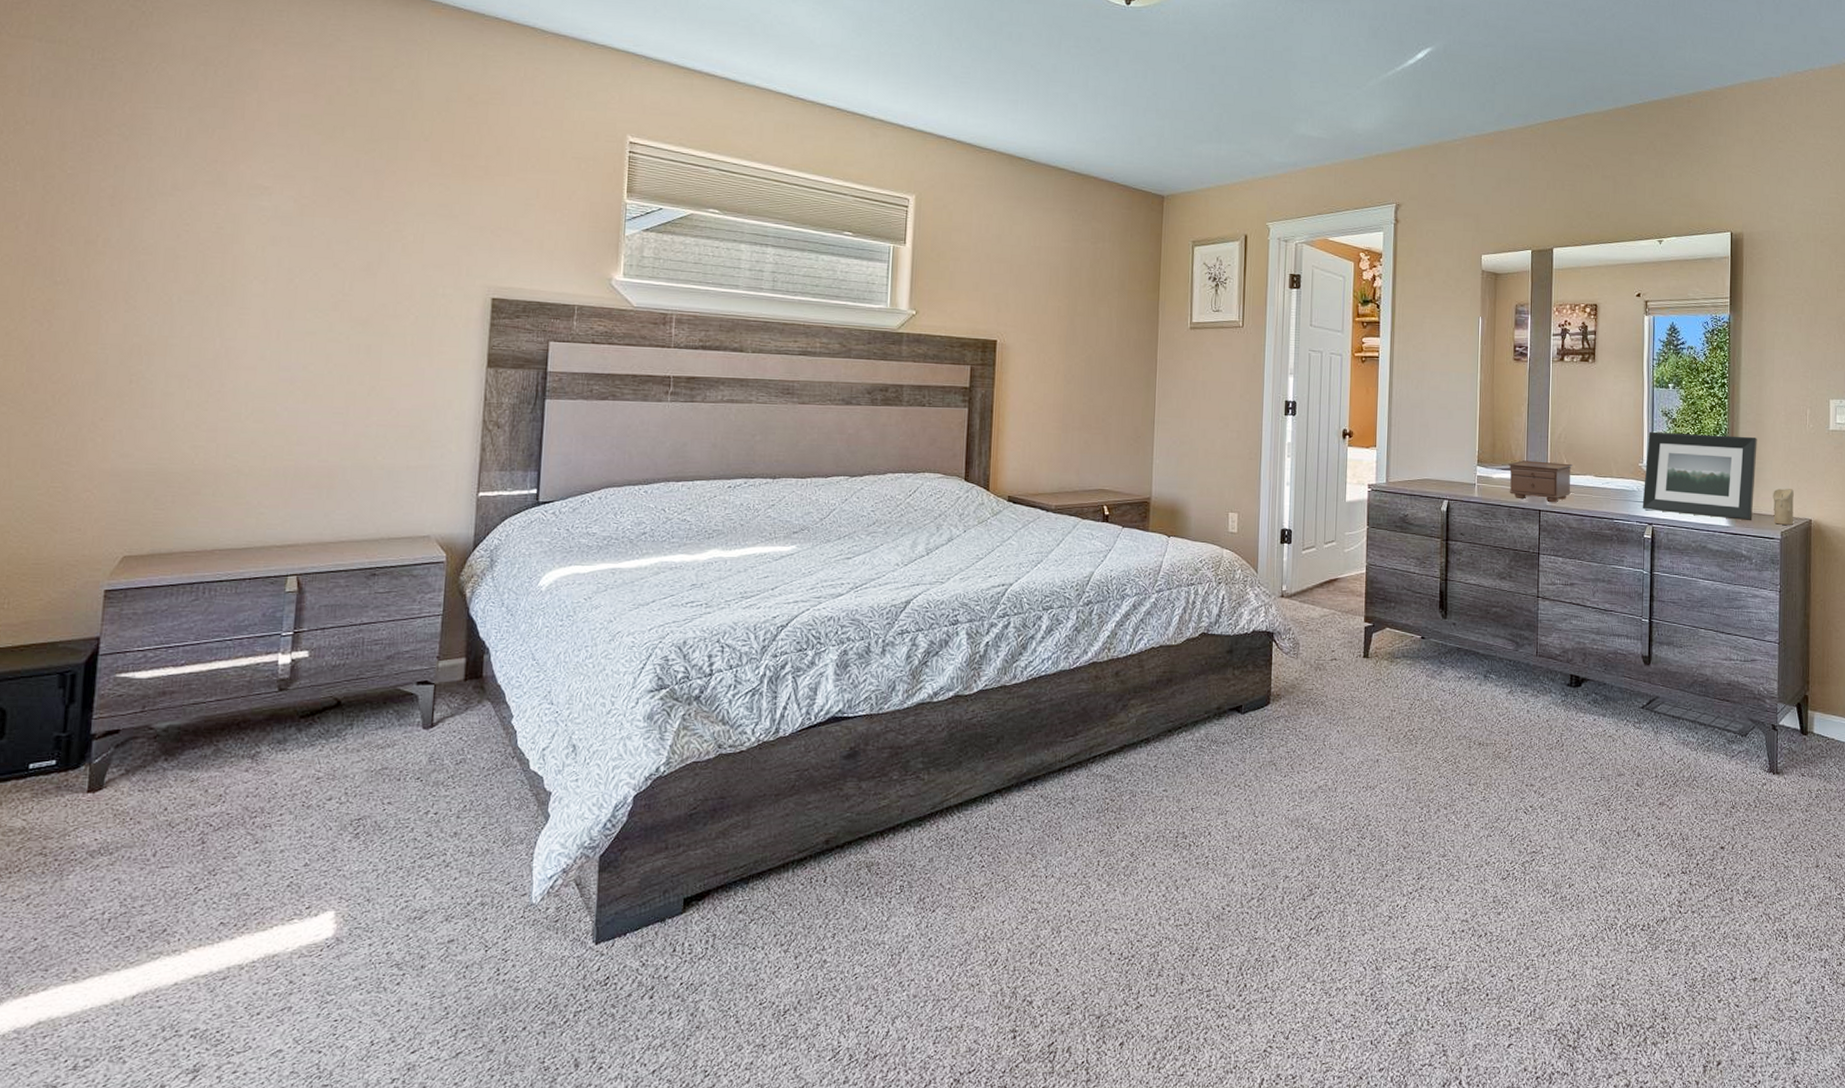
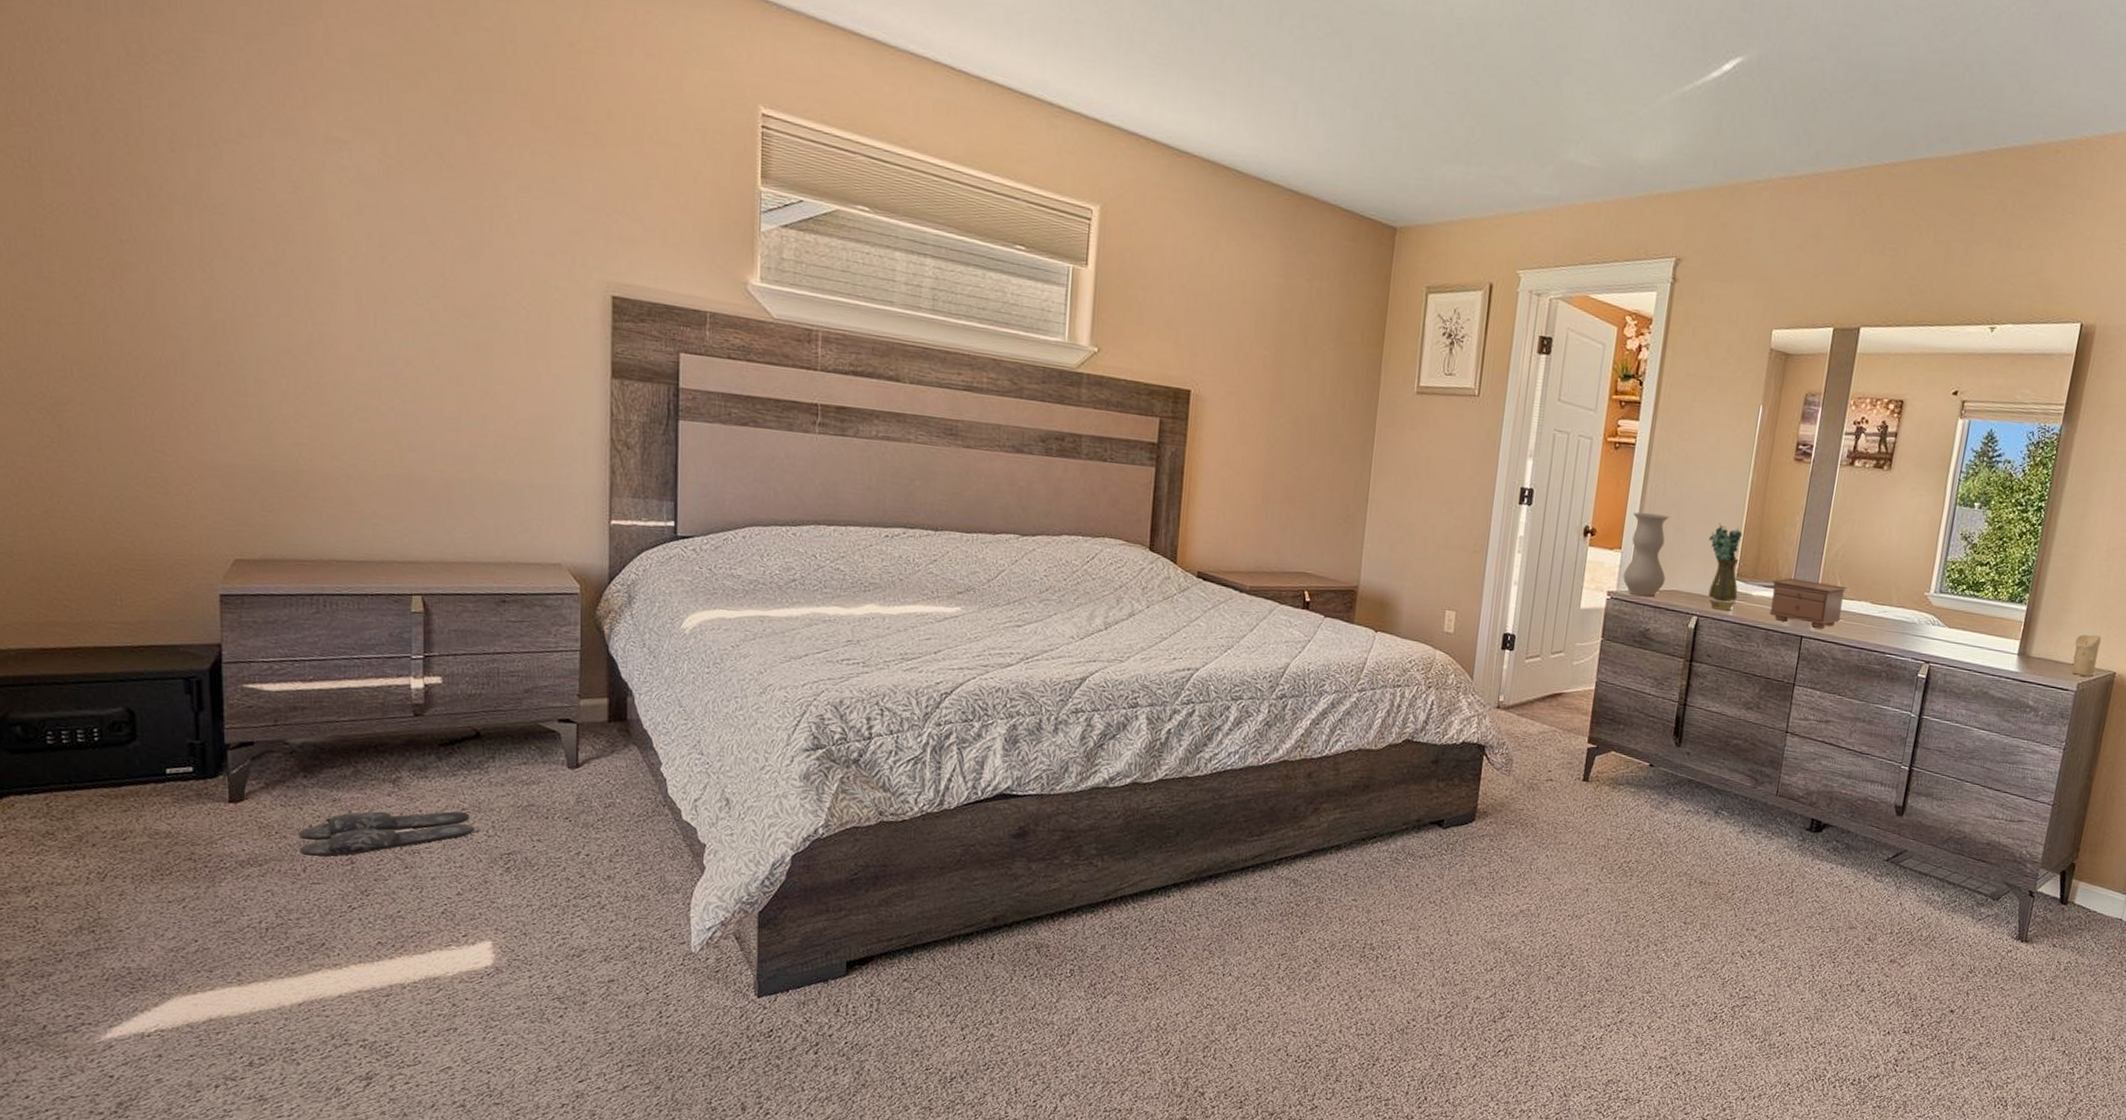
slippers: none [151,781,327,839] -> present [298,811,474,857]
vase: none [1380,414,1417,487] -> present [1622,512,1670,598]
vase: none [1449,417,1480,493] -> present [1707,522,1742,611]
picture frame: present [1642,431,1757,521] -> none [1920,556,2069,669]

